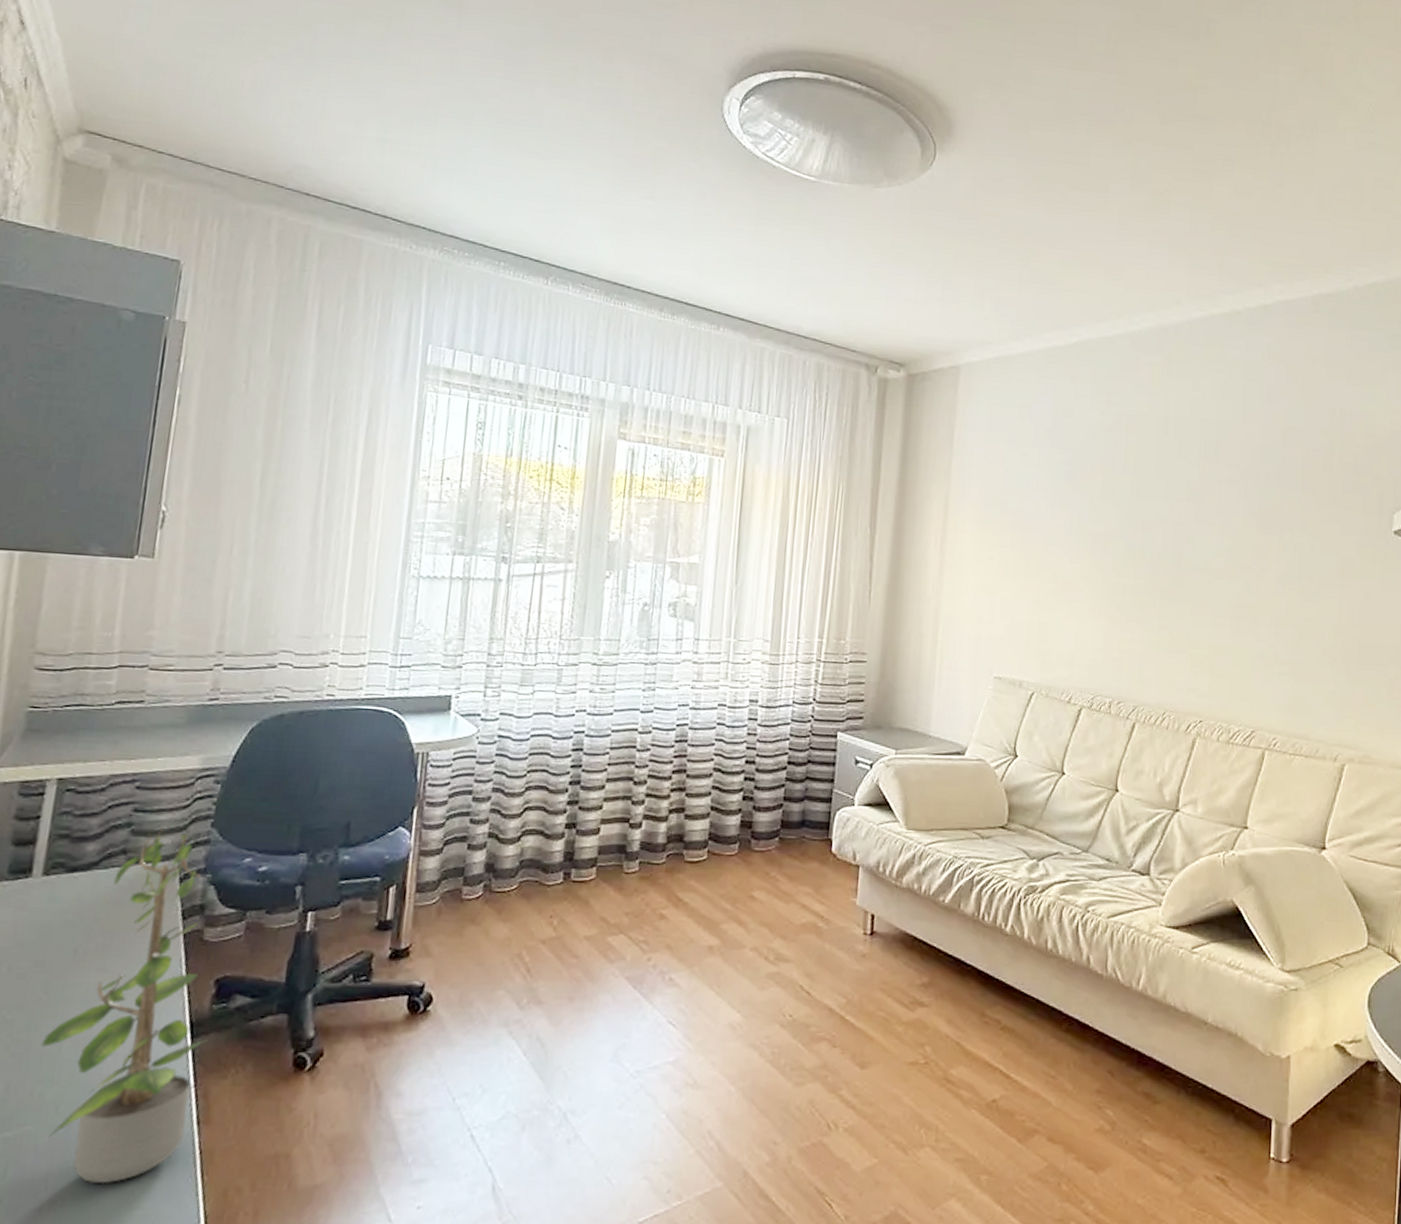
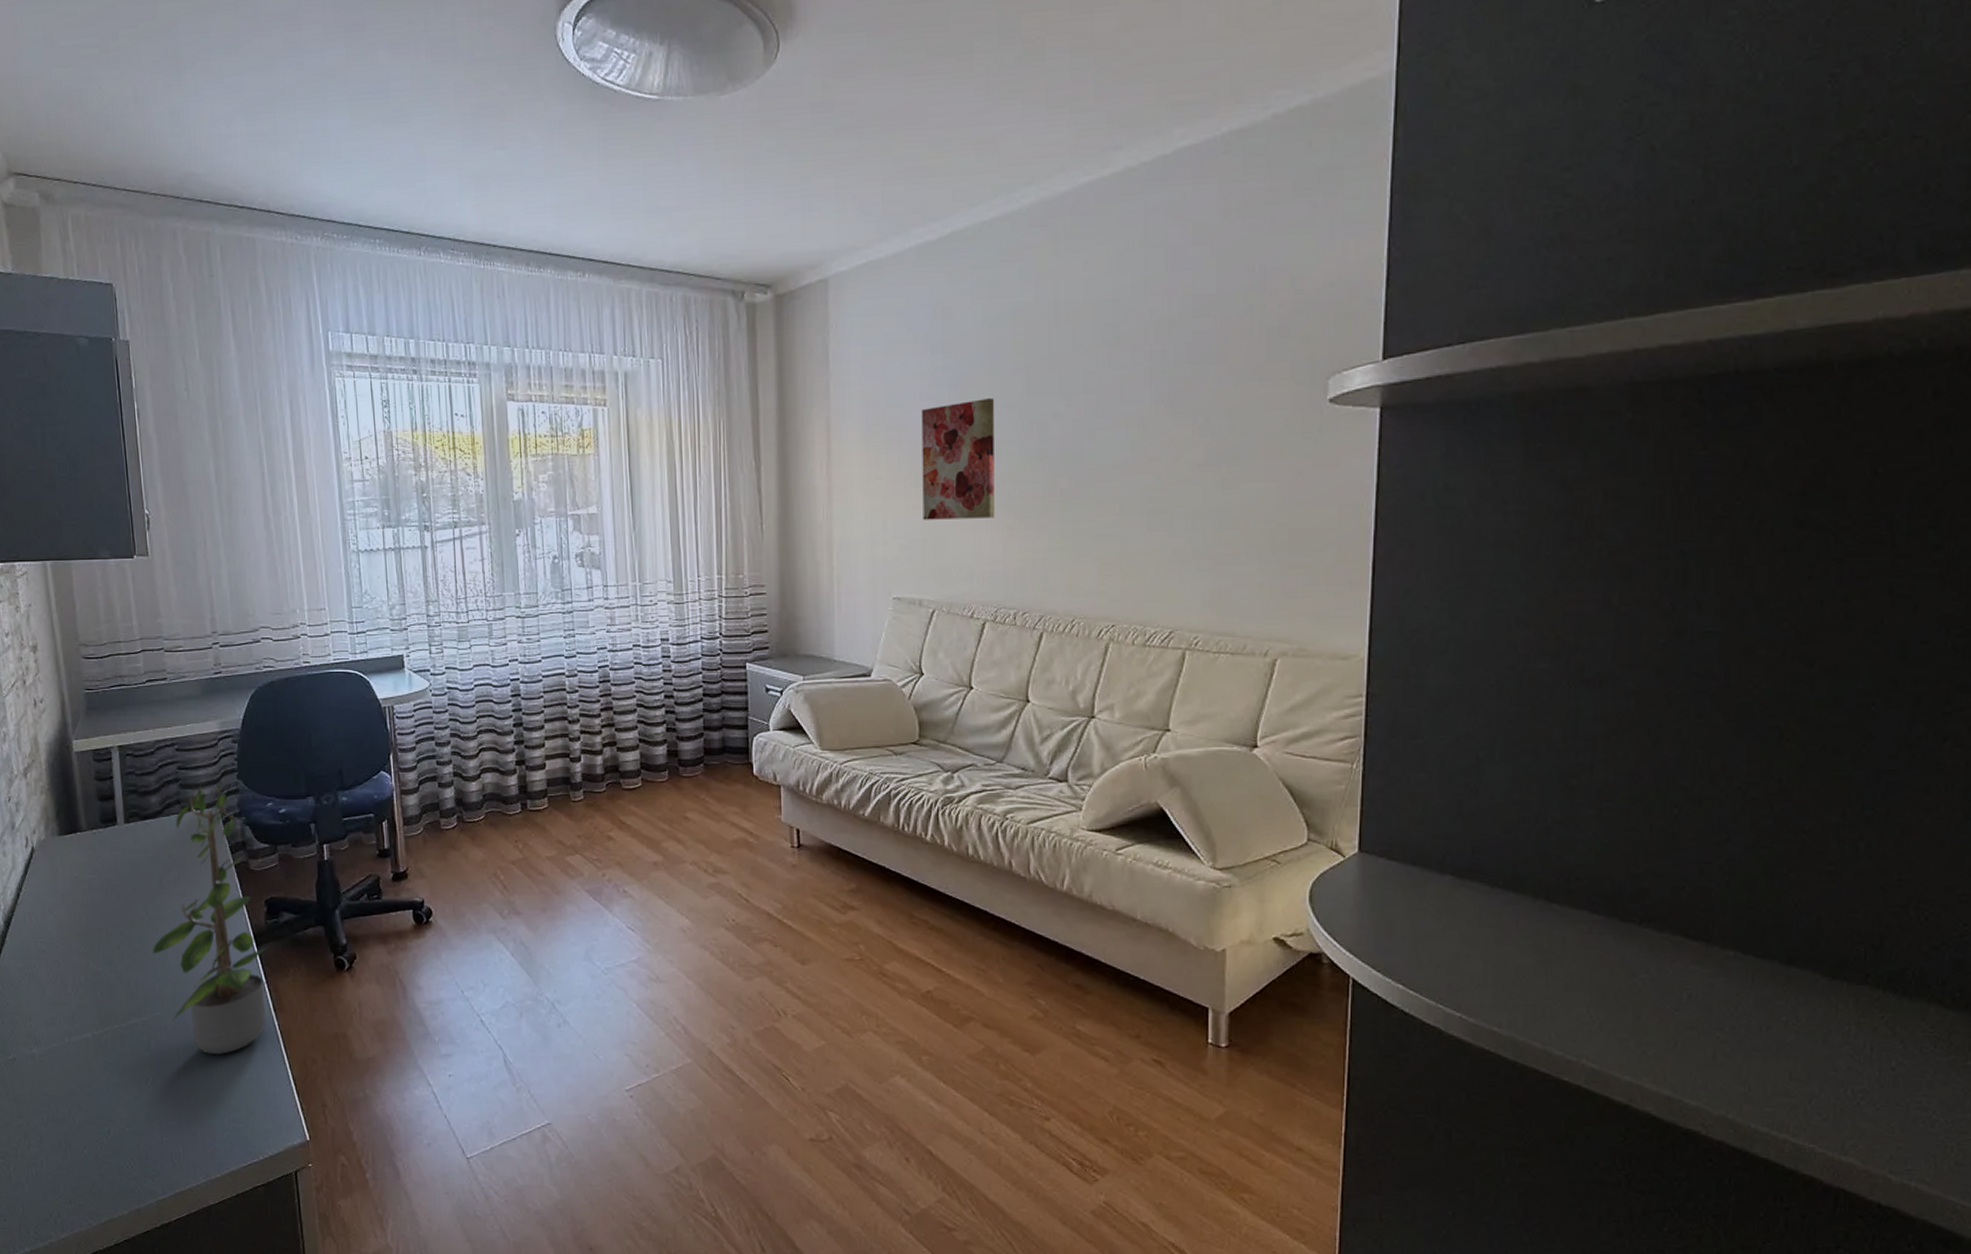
wall art: none [1030,494,1105,608] -> present [921,398,995,520]

